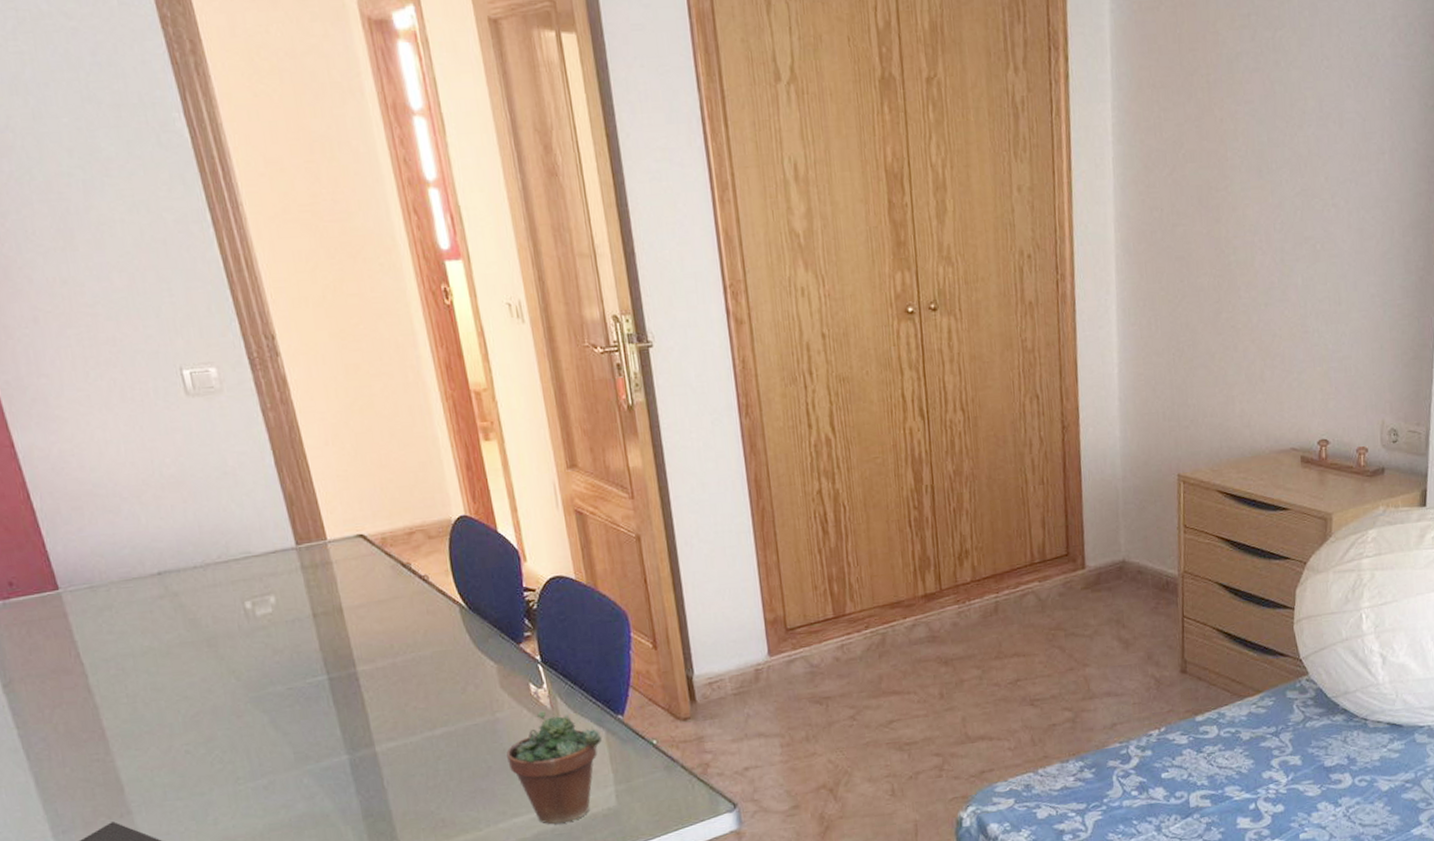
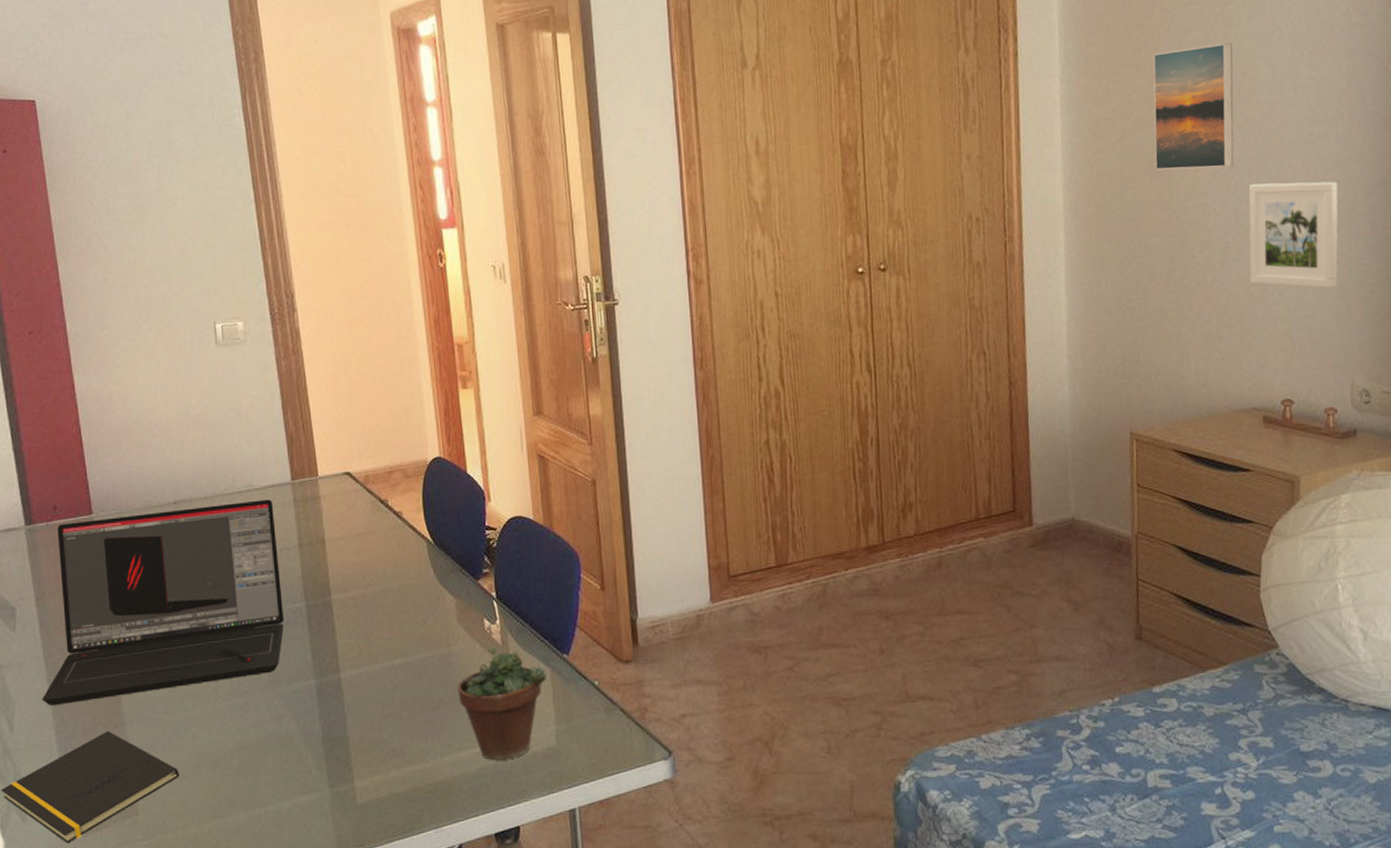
laptop: none [17,566,306,799] -> present [43,499,285,705]
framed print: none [1204,71,1283,207] -> present [1153,42,1234,170]
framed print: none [1292,221,1377,330] -> present [1249,181,1338,289]

